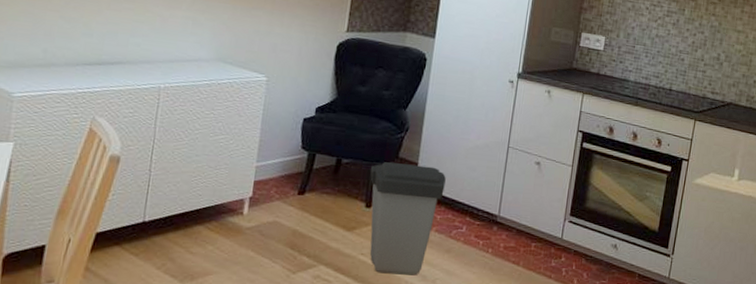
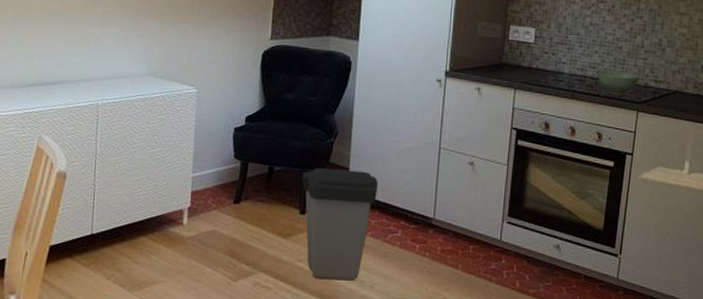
bowl: none [660,80,699,105] -> present [597,70,640,96]

